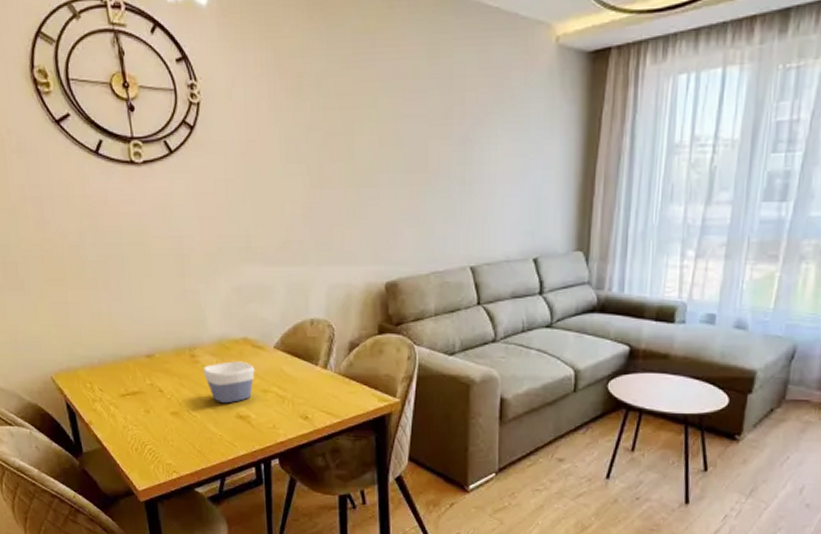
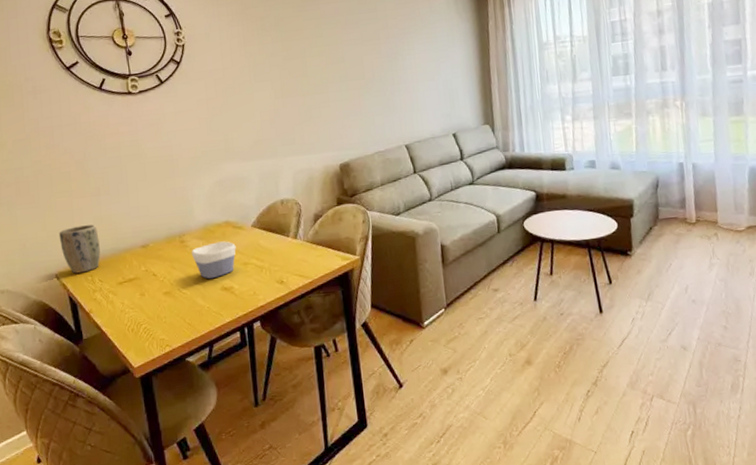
plant pot: none [52,323,100,378] -> present [58,224,101,274]

